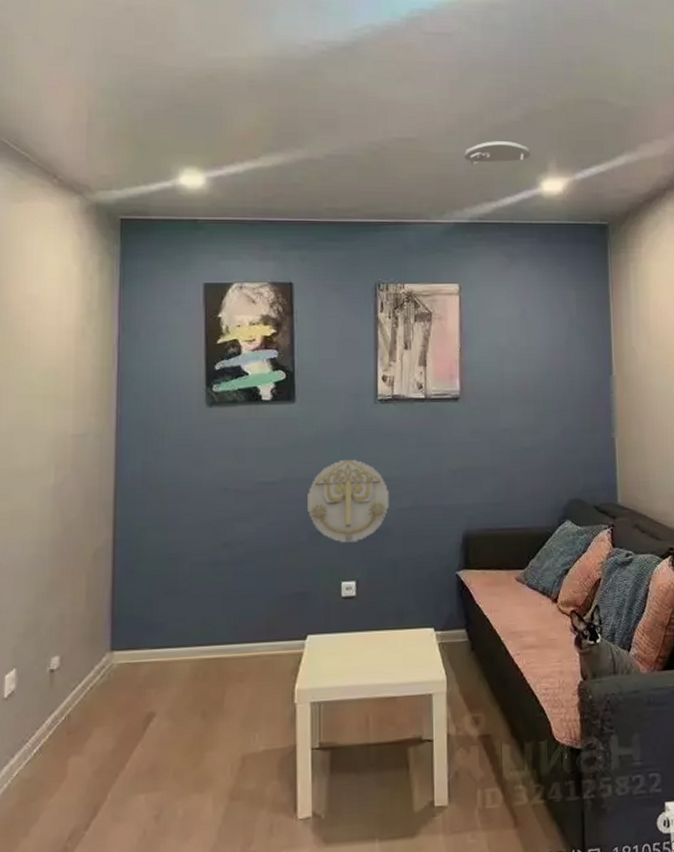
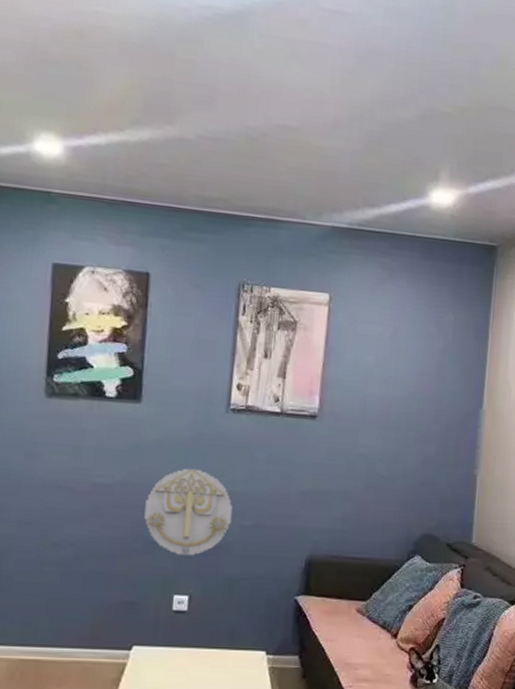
smoke detector: present [464,141,531,166] -> none [349,140,423,166]

